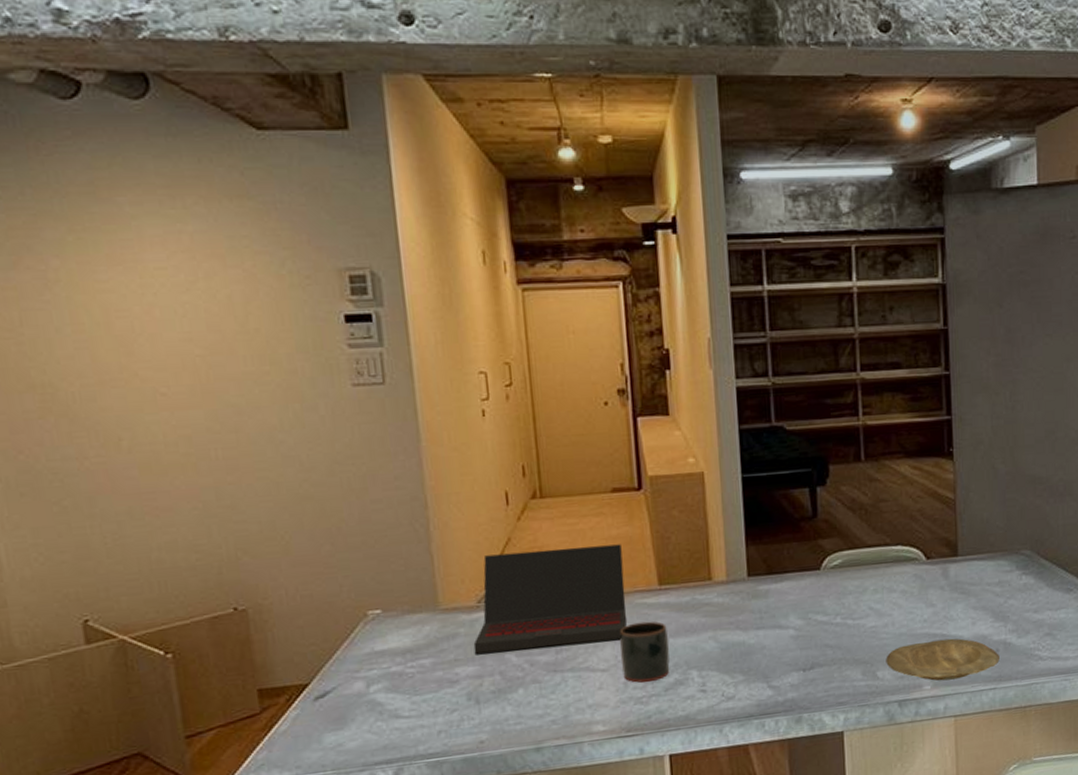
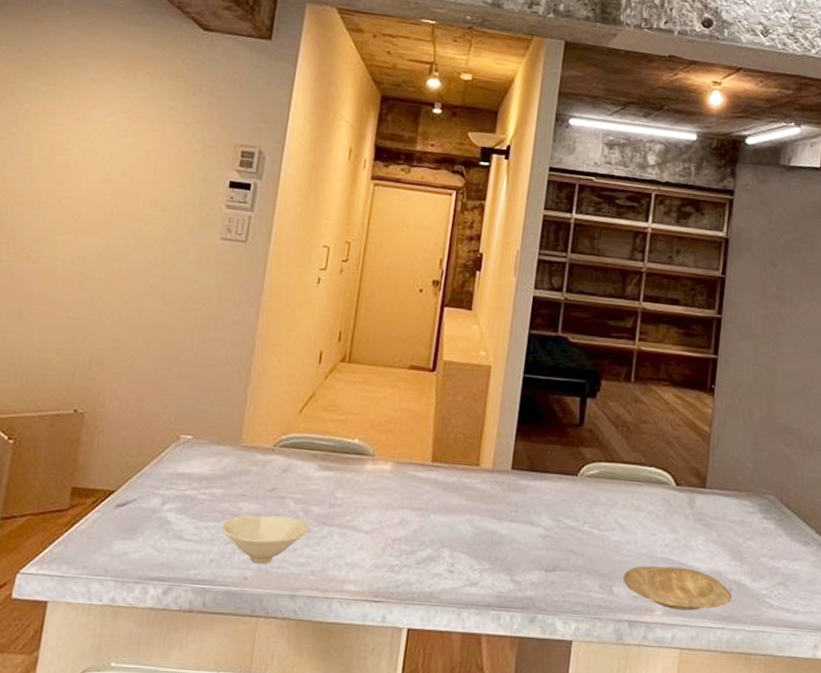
bowl: none [440,671,540,726] -> present [221,515,310,565]
laptop: present [473,544,627,655] -> none [259,405,407,507]
mug: present [619,621,670,683] -> none [383,492,431,552]

